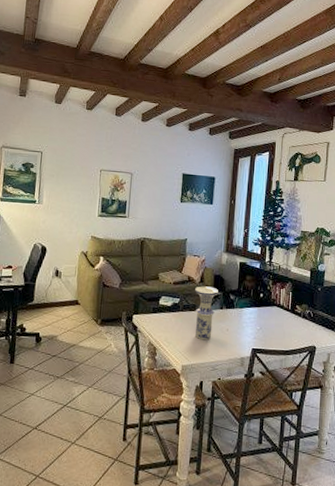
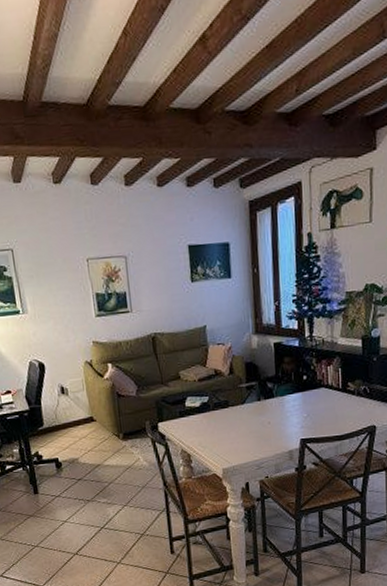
vase: present [195,286,218,340] -> none [225,377,253,439]

